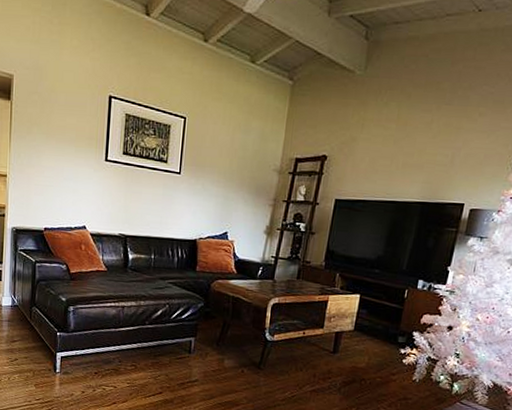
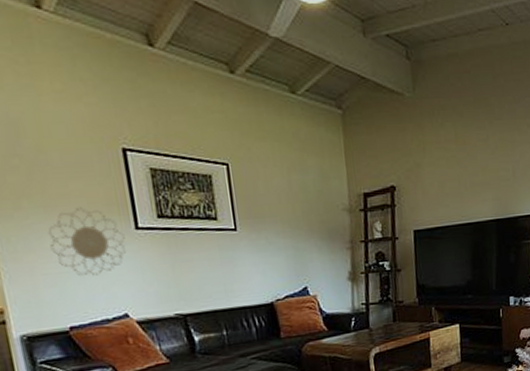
decorative wall piece: none [45,137,96,192] -> present [48,207,126,276]

